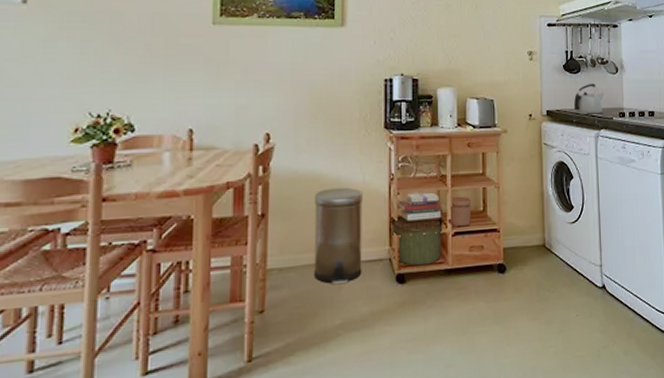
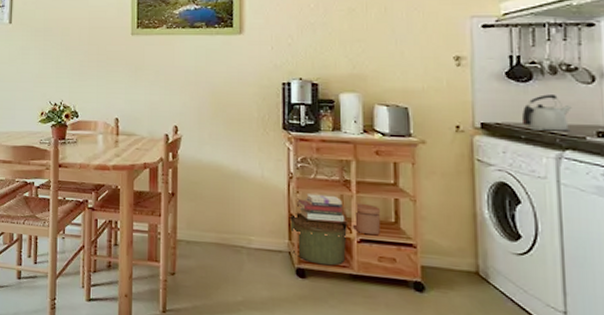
pedal bin: present [314,187,362,285] -> none [217,179,262,267]

